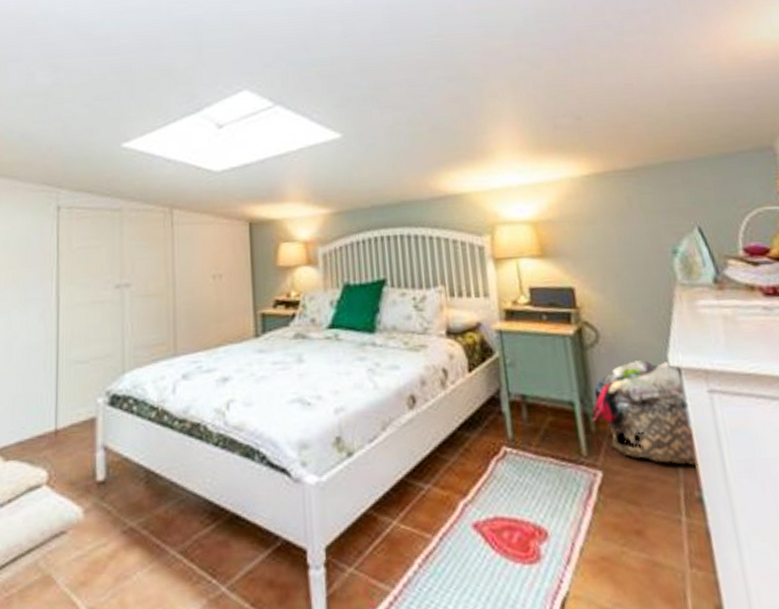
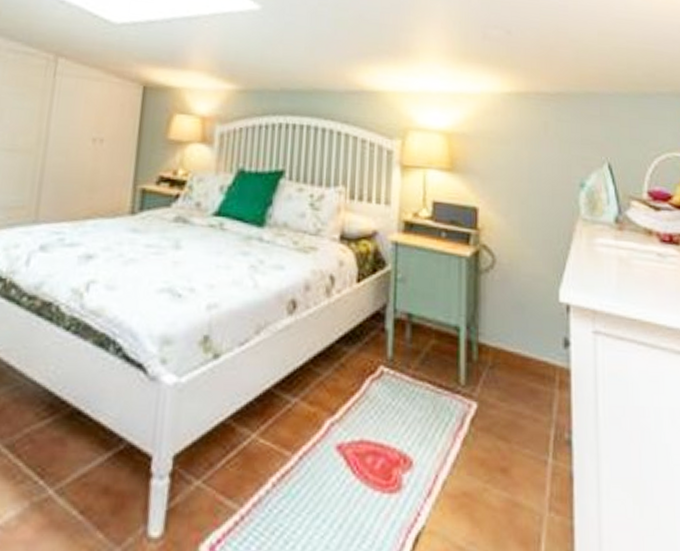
laundry basket: present [591,359,698,466] -> none [474,291,572,407]

